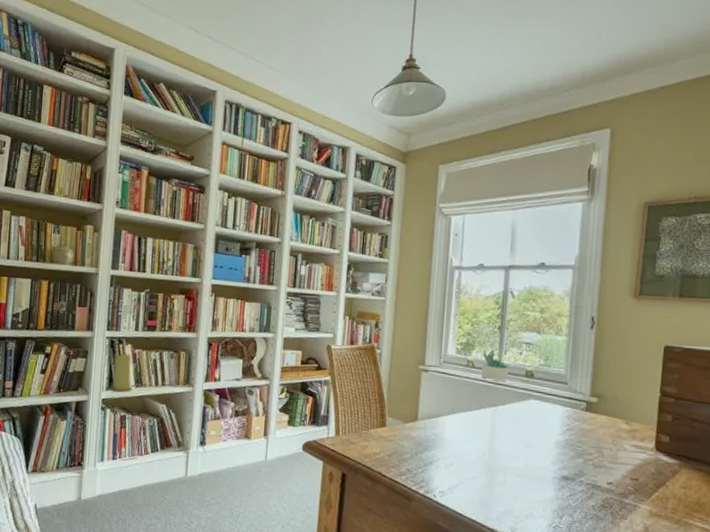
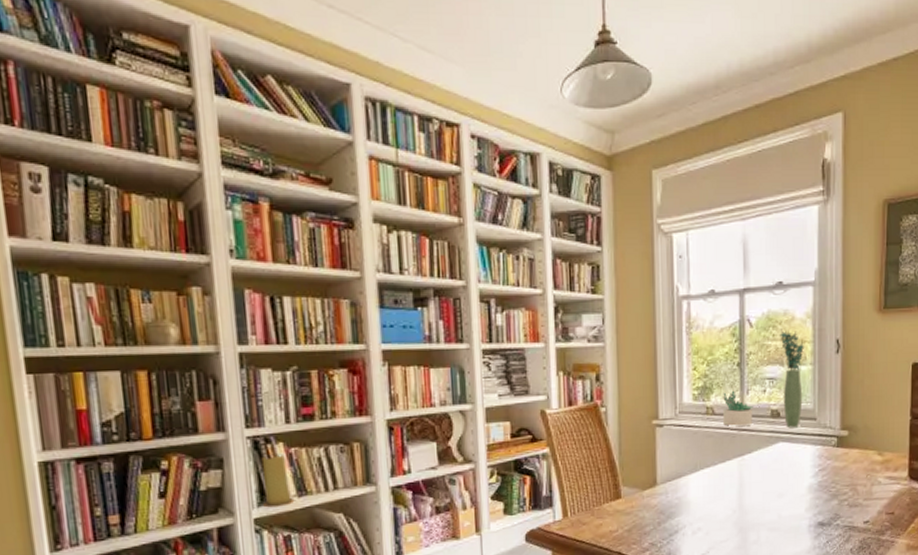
vase: none [537,302,561,389] -> present [780,329,804,428]

